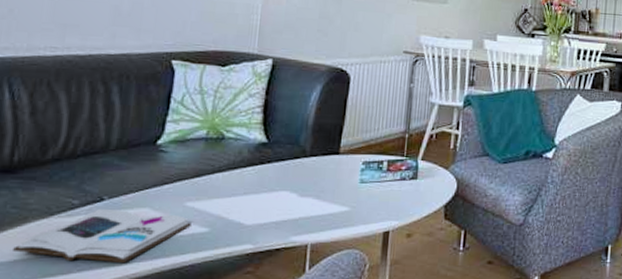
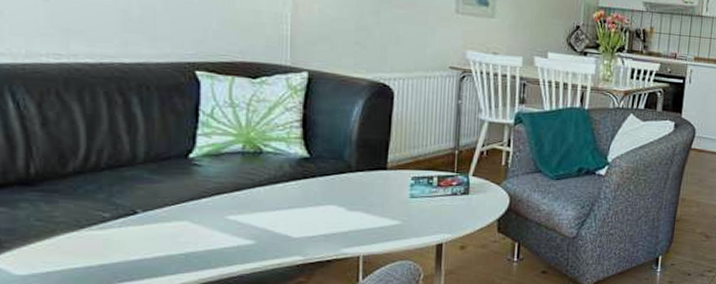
book: present [13,209,191,264] -> none [44,222,235,275]

